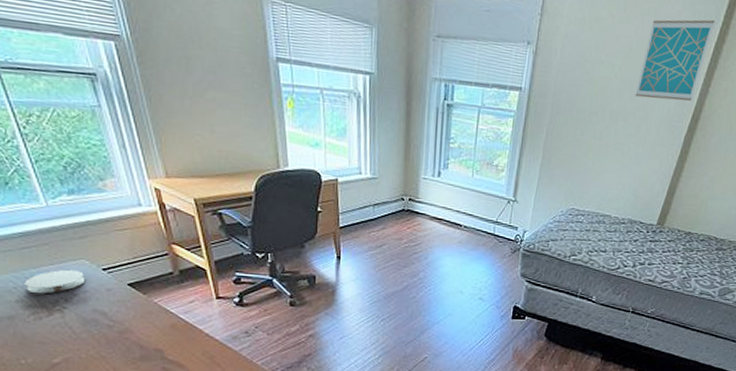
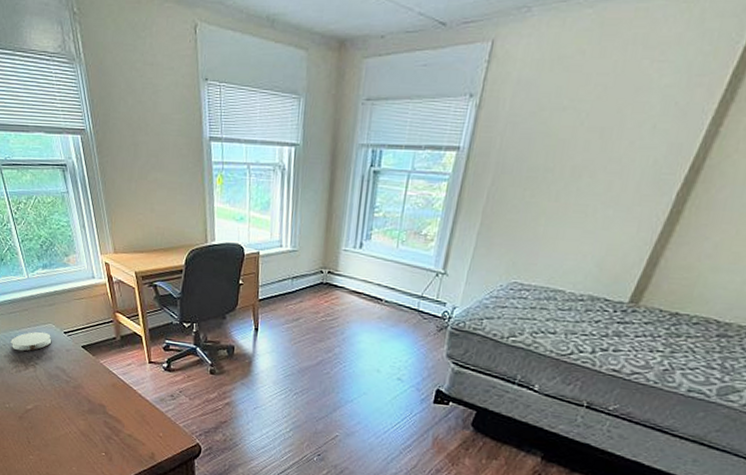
wall art: present [635,19,715,101] -> none [607,39,735,148]

